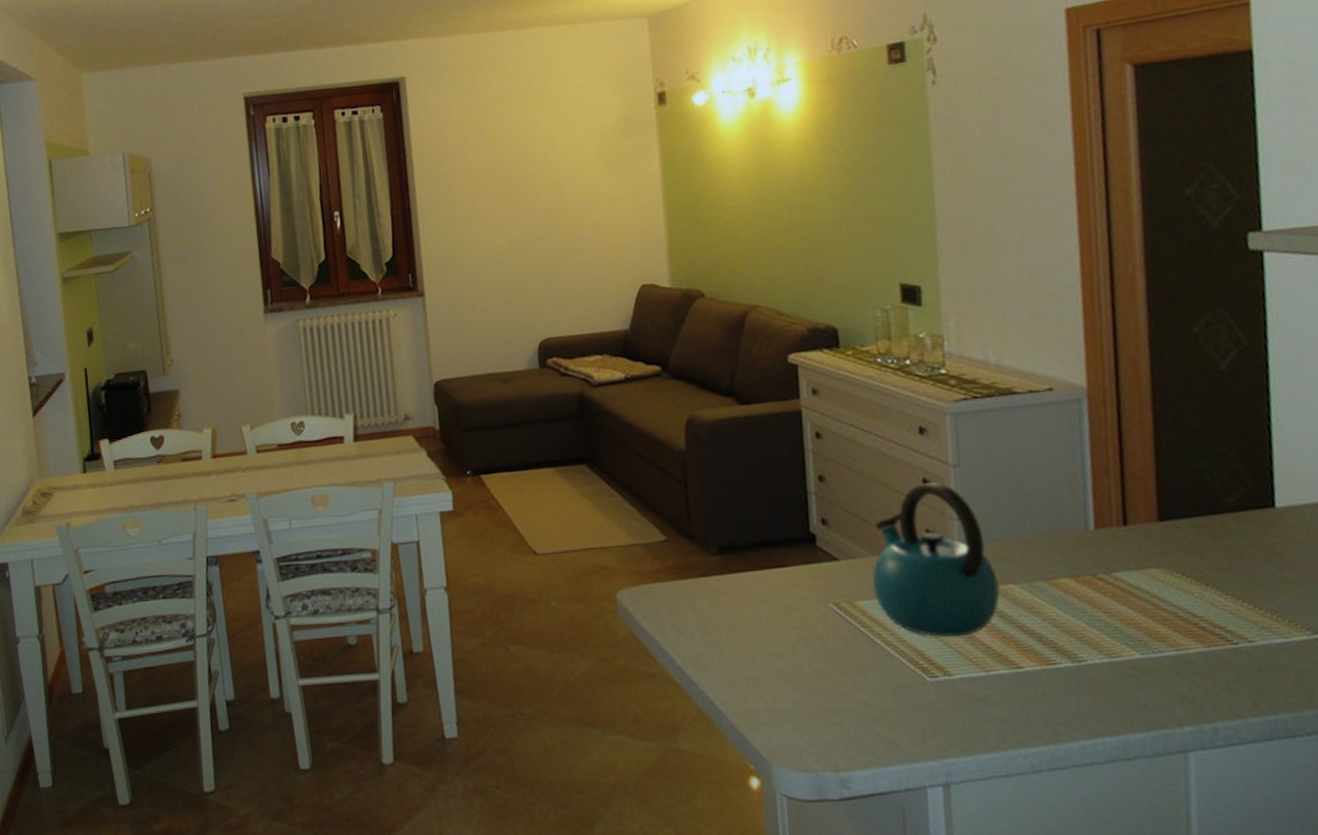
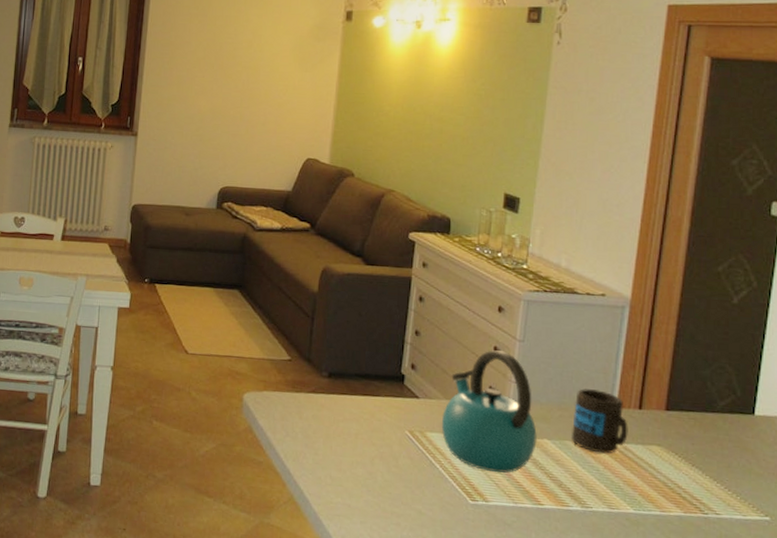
mug: none [1039,510,1116,590] -> present [572,388,628,454]

